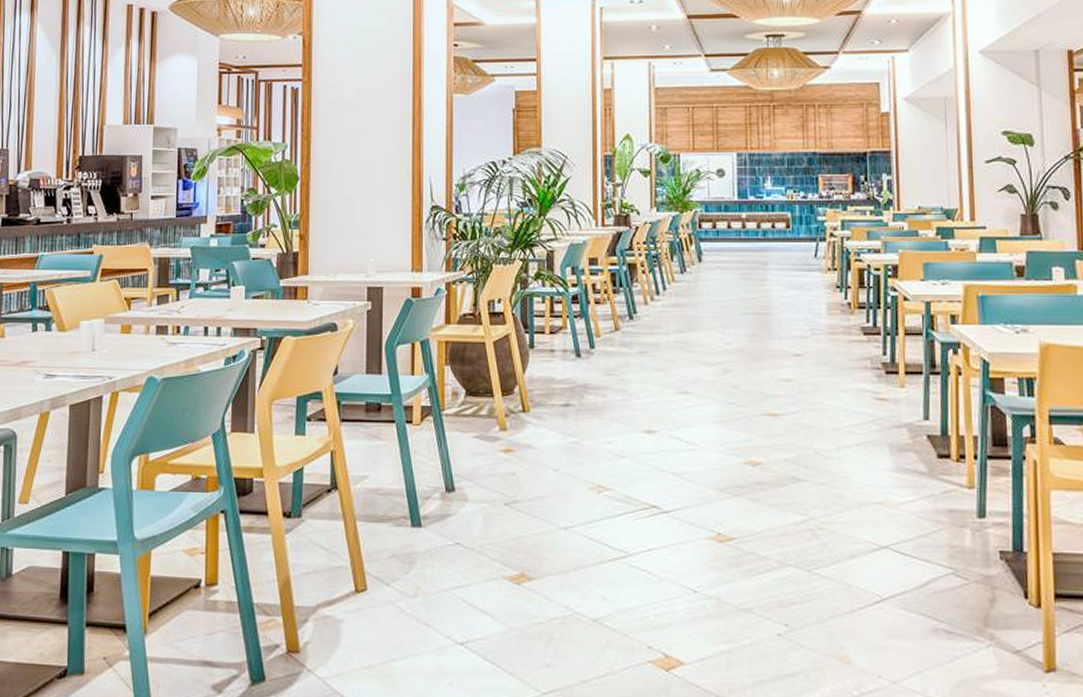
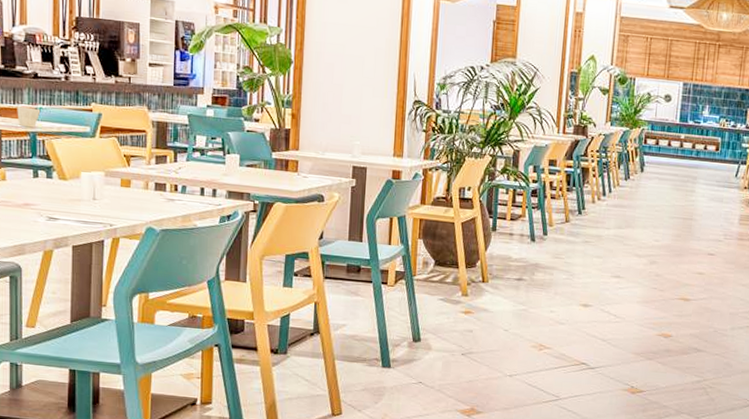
cup: none [18,256,42,277] -> present [17,106,41,128]

